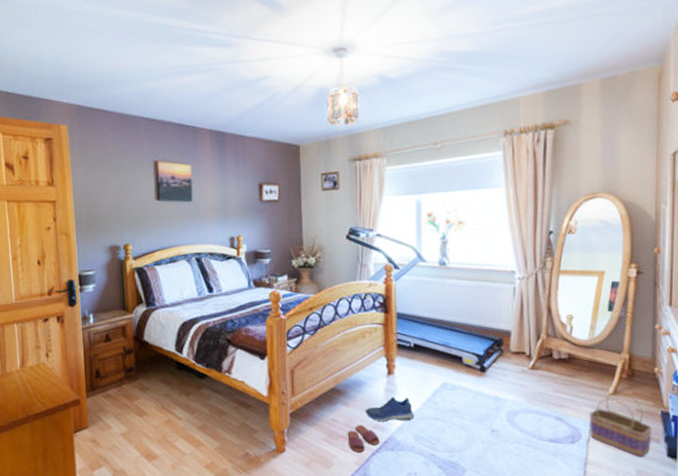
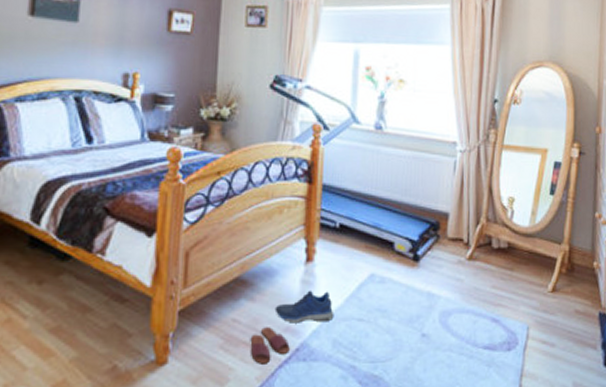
basket: present [588,392,653,457] -> none [526,290,591,367]

